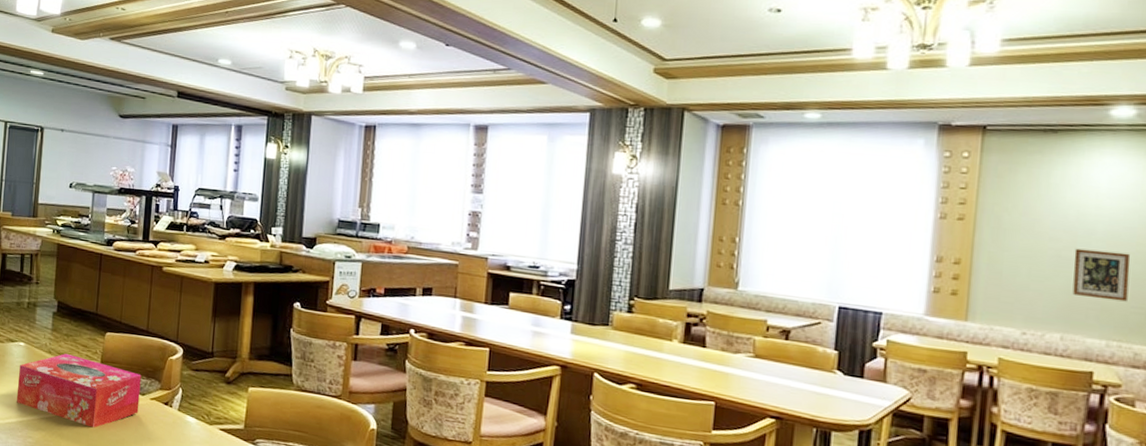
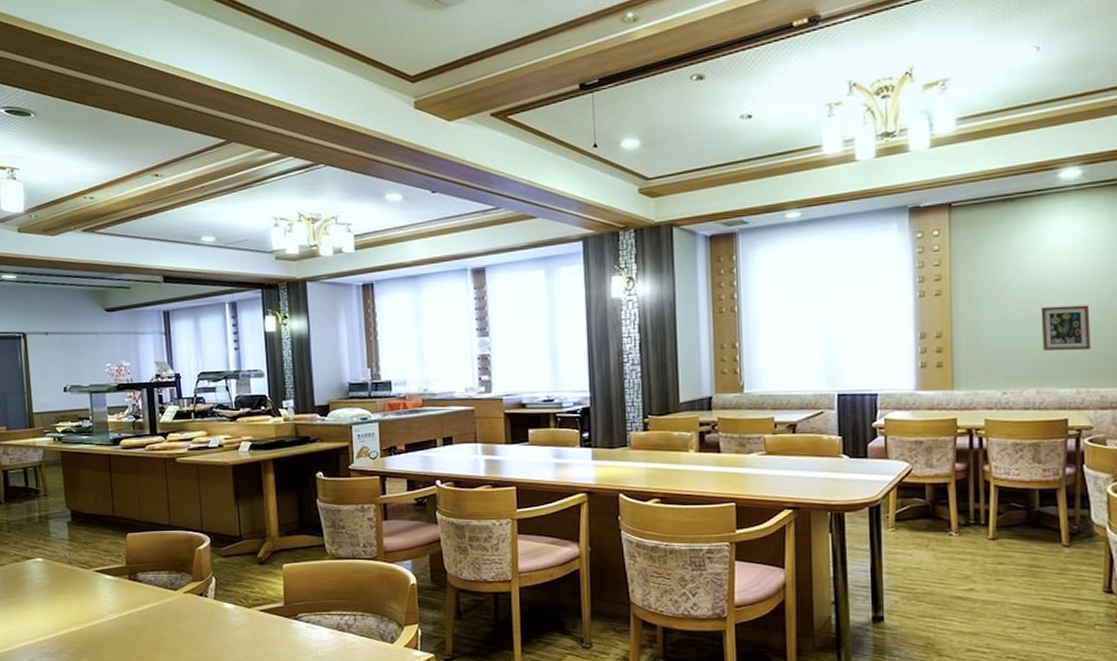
tissue box: present [16,354,142,428] -> none [41,562,174,632]

